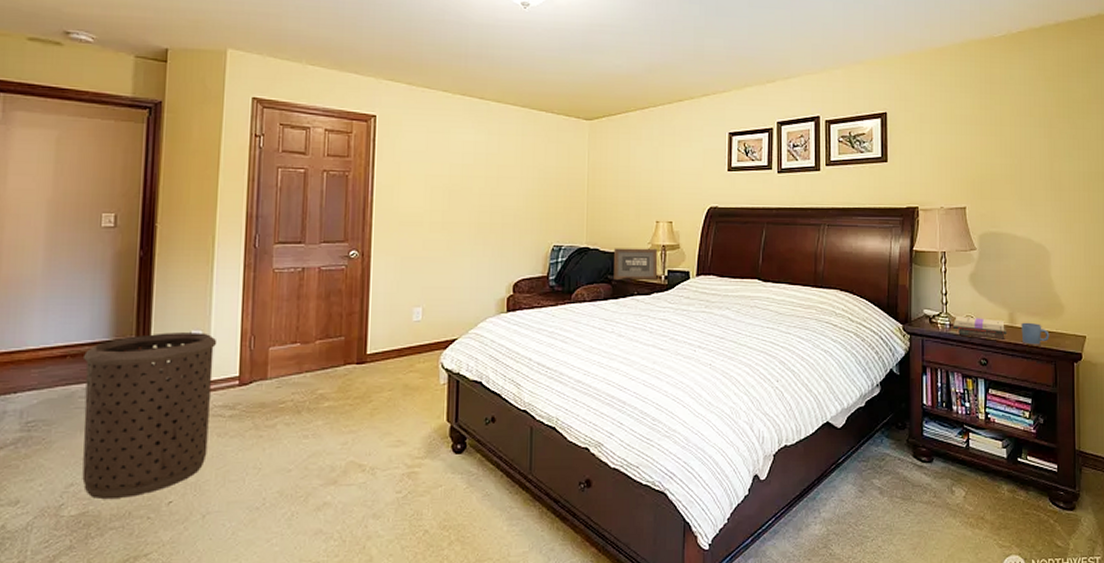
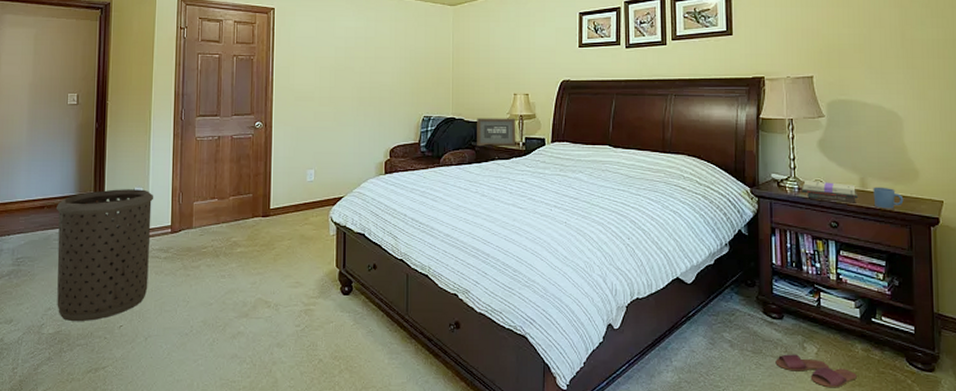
slippers: none [924,499,1003,532] -> present [775,354,857,388]

